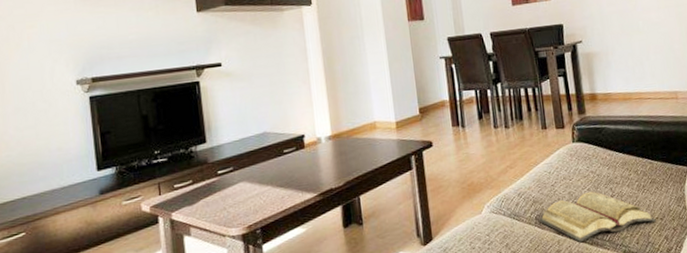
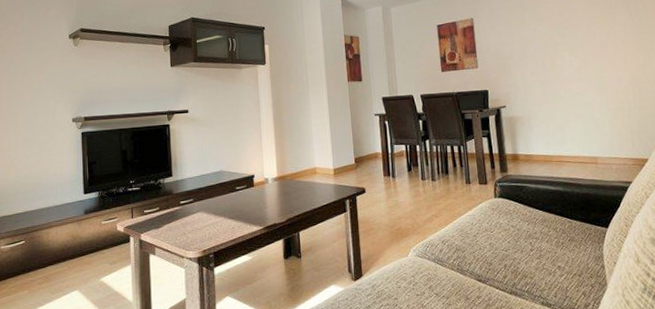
diary: present [539,191,656,243] -> none [461,244,574,291]

